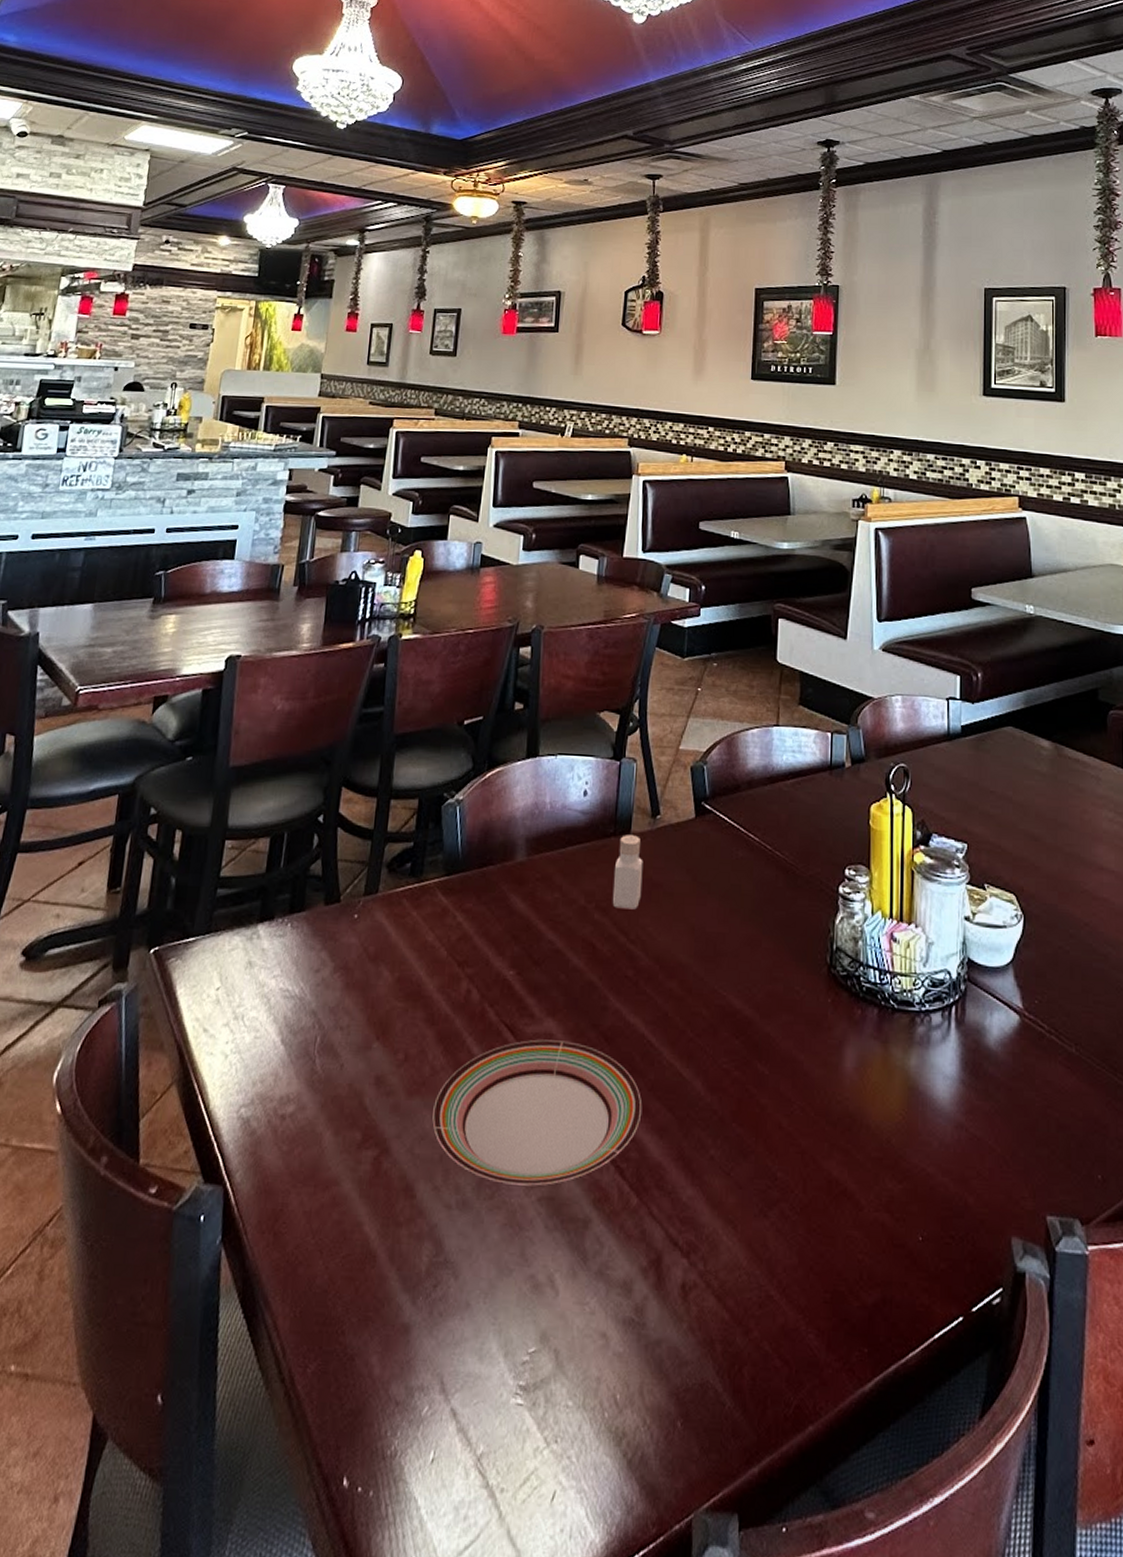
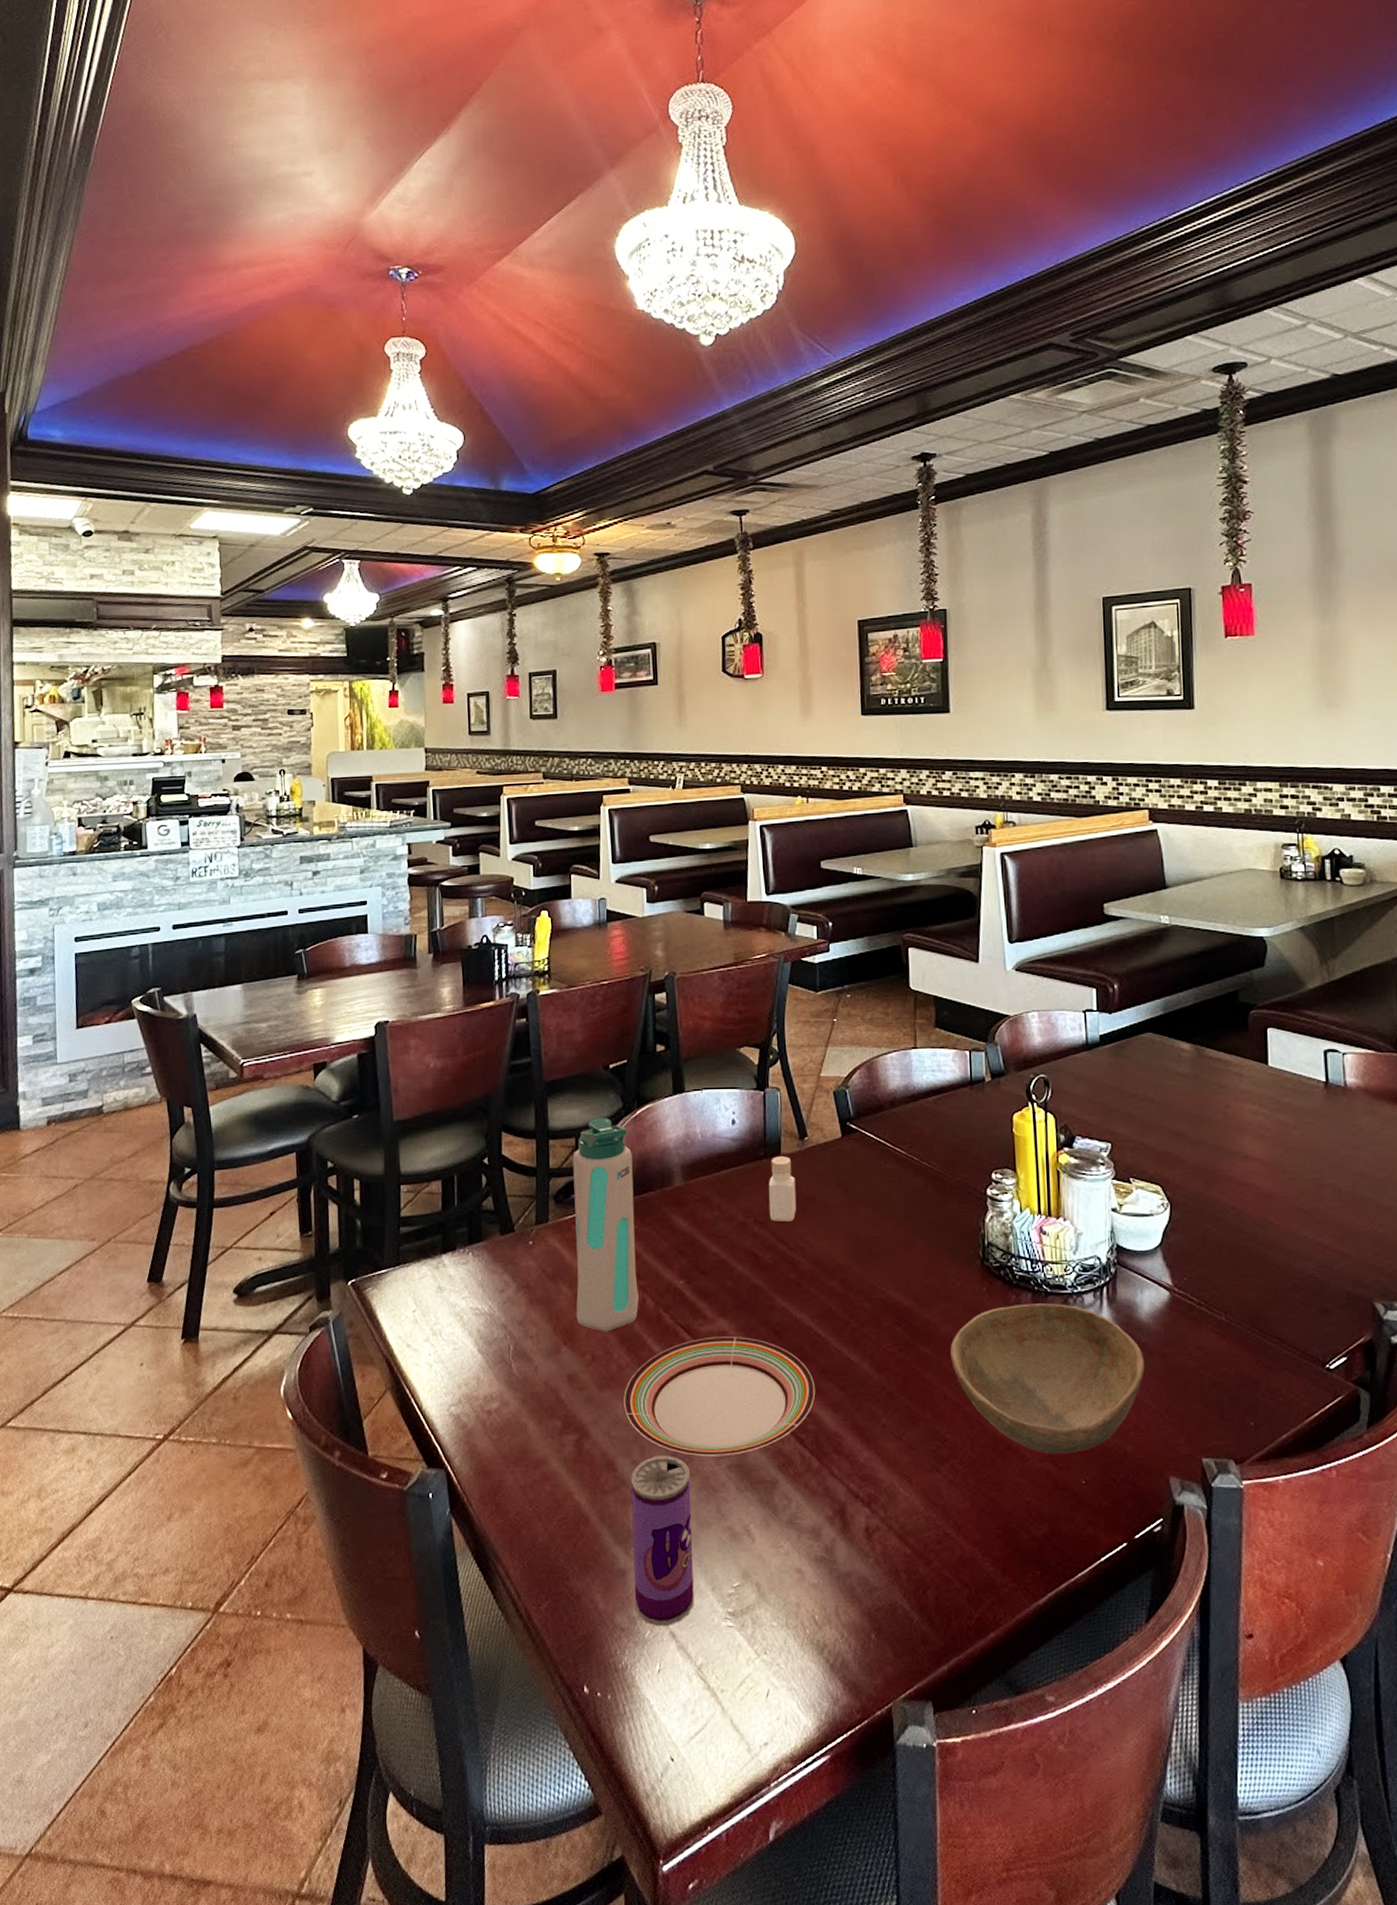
water bottle: none [393,778,476,1027] -> present [572,1117,639,1332]
beverage can: none [416,1181,496,1401] -> present [631,1455,694,1627]
bowl: none [789,1020,992,1204] -> present [950,1303,1146,1455]

